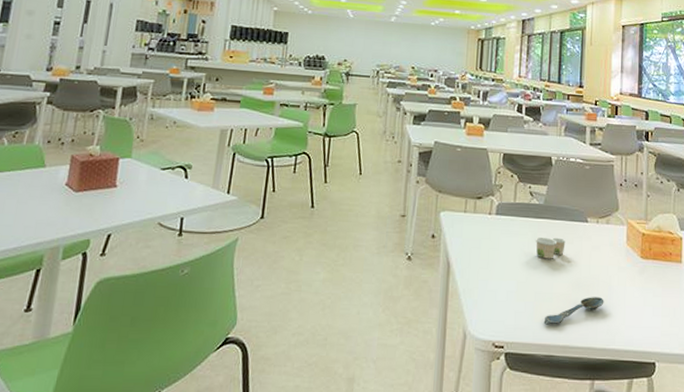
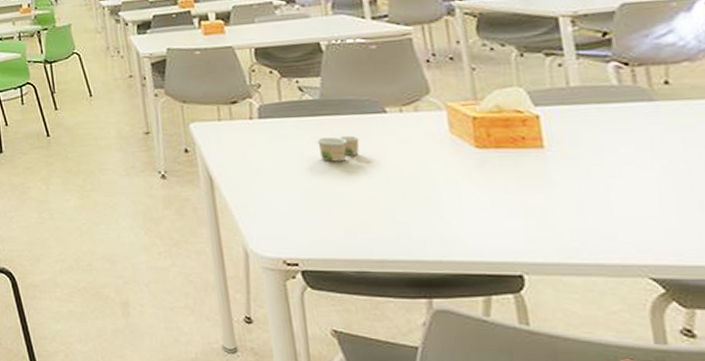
spoon: present [543,297,604,325] -> none [346,200,429,237]

